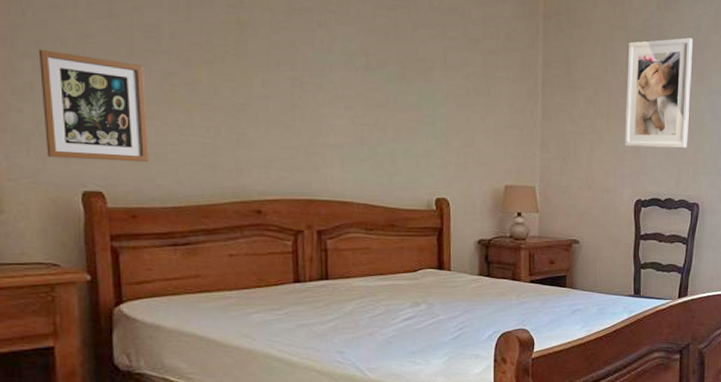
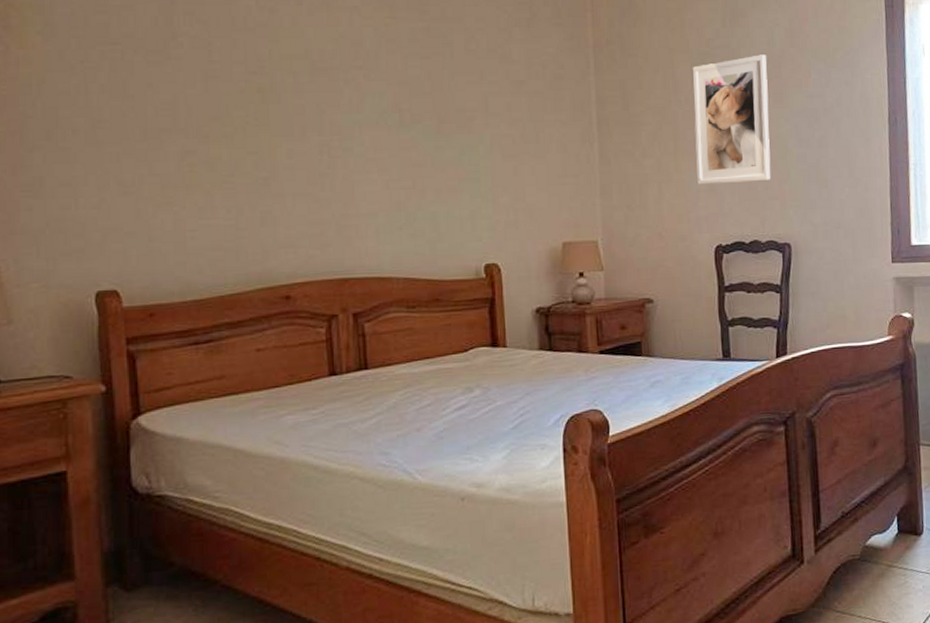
picture frame: present [38,49,150,163] -> none [49,140,168,257]

